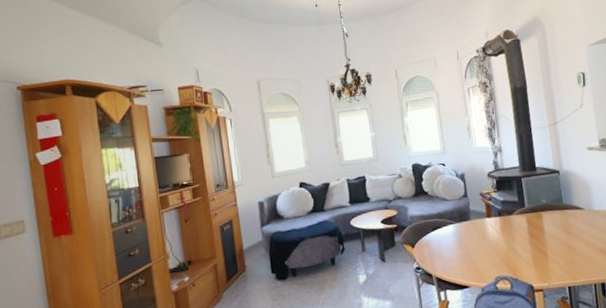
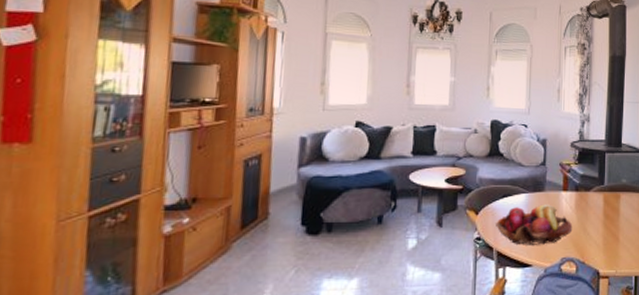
fruit basket: none [430,231,502,270] -> present [494,204,573,246]

